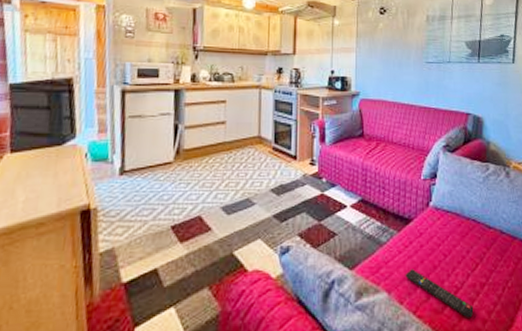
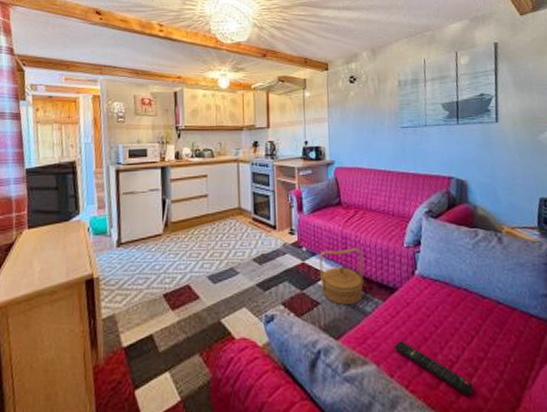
basket: none [339,180,382,236] -> present [319,248,364,306]

